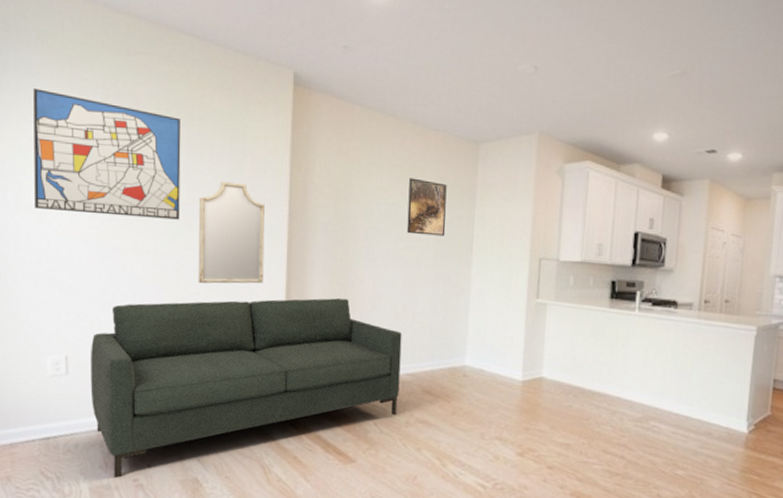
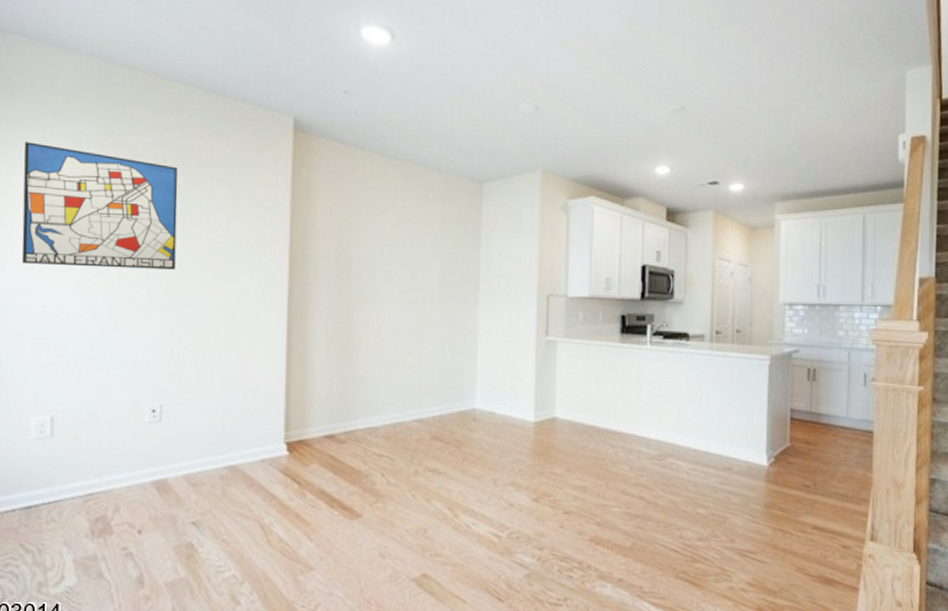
sofa: present [90,298,402,479] -> none [77,344,409,548]
home mirror: present [198,181,265,284] -> none [194,228,265,334]
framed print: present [407,178,447,236] -> none [411,219,451,277]

